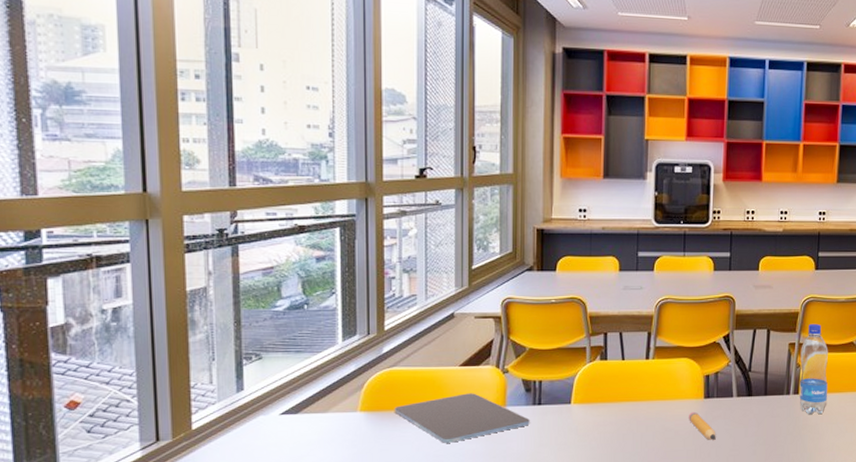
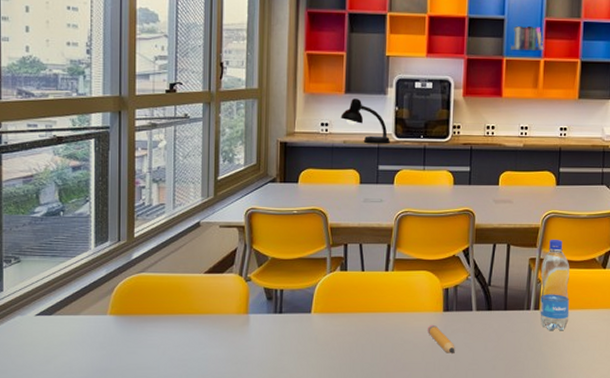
tablet: present [394,393,530,443] -> none [141,300,271,348]
desk lamp: none [599,184,650,230] -> present [340,99,390,144]
books: none [770,109,803,135] -> present [511,26,544,52]

